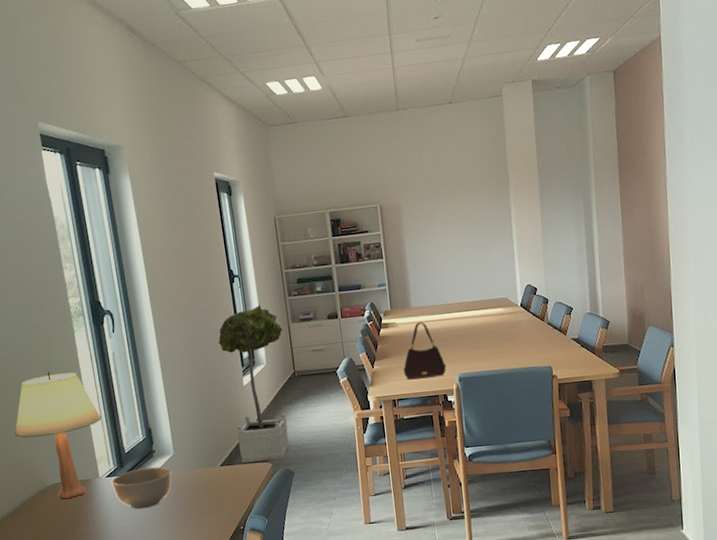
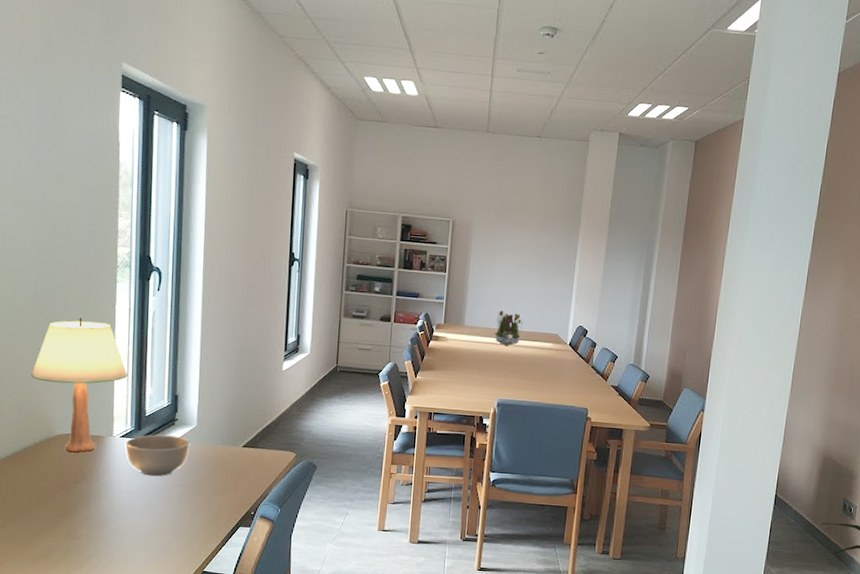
potted tree: present [218,304,290,463] -> none [264,292,333,451]
handbag: present [403,322,447,380] -> none [445,341,488,399]
flower arrangement: none [441,285,471,319] -> present [494,311,524,346]

